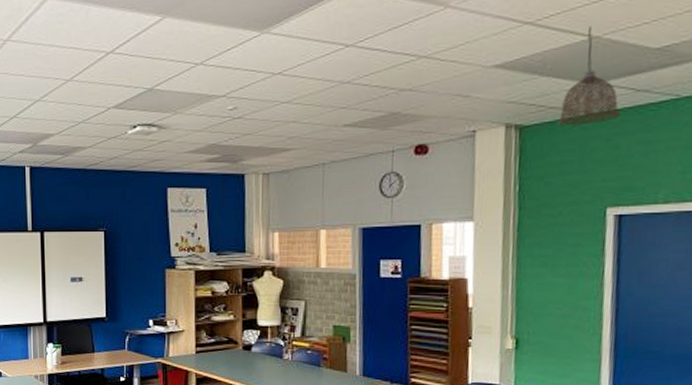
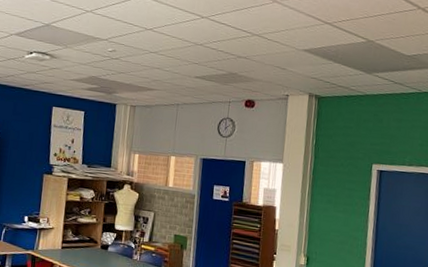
pendant lamp: present [557,26,621,126] -> none [343,32,384,102]

